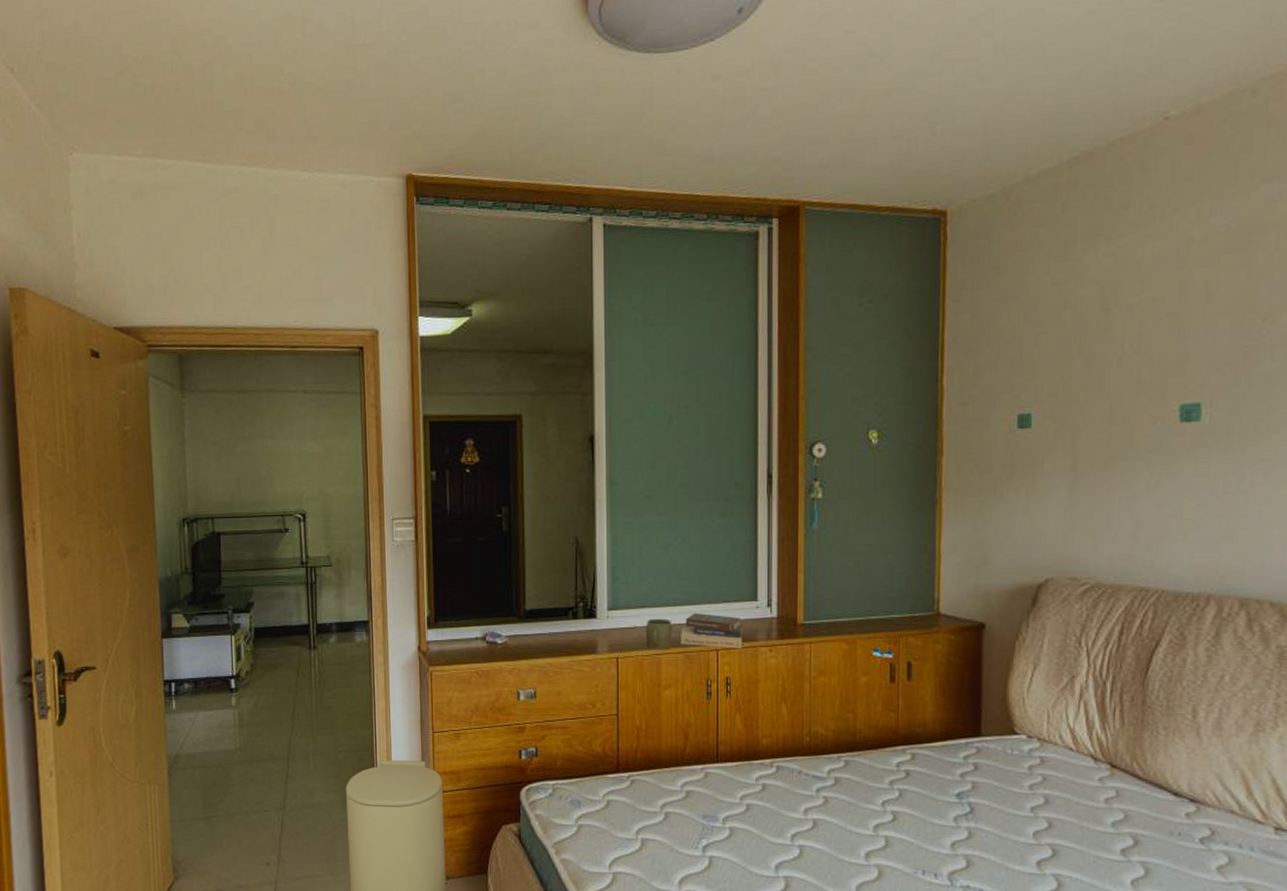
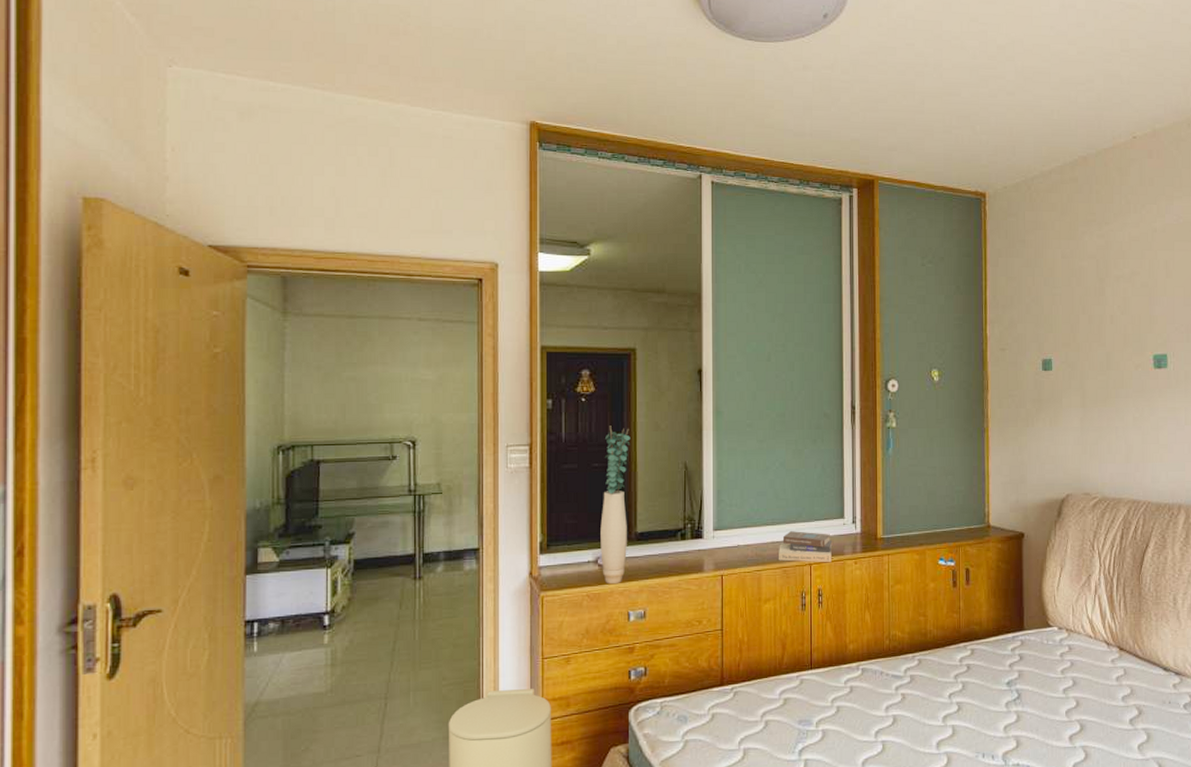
vase: none [488,498,518,662] -> present [600,426,631,585]
mug: present [645,618,673,651] -> none [747,537,772,568]

